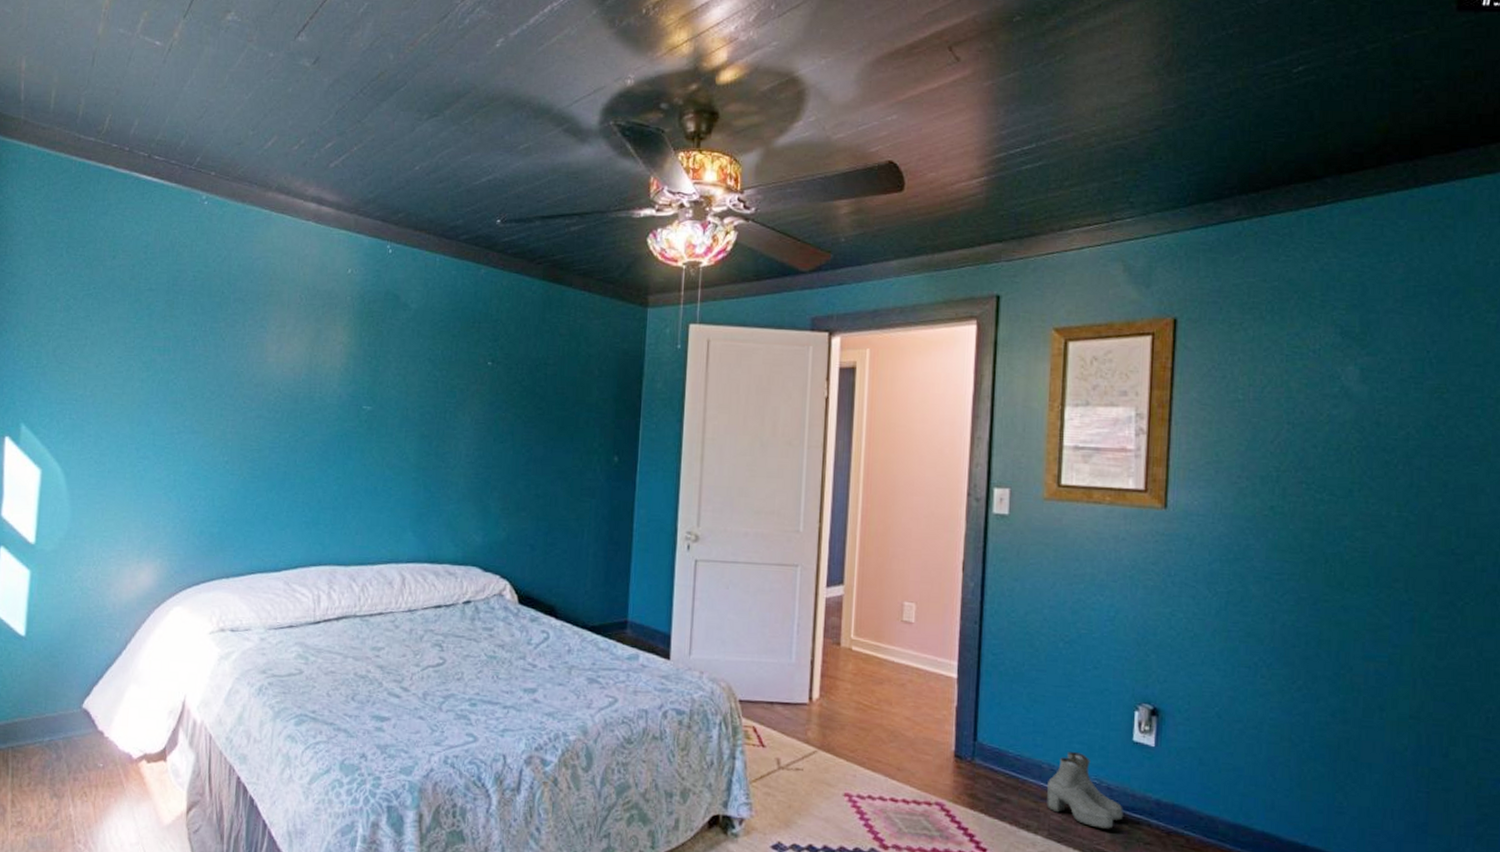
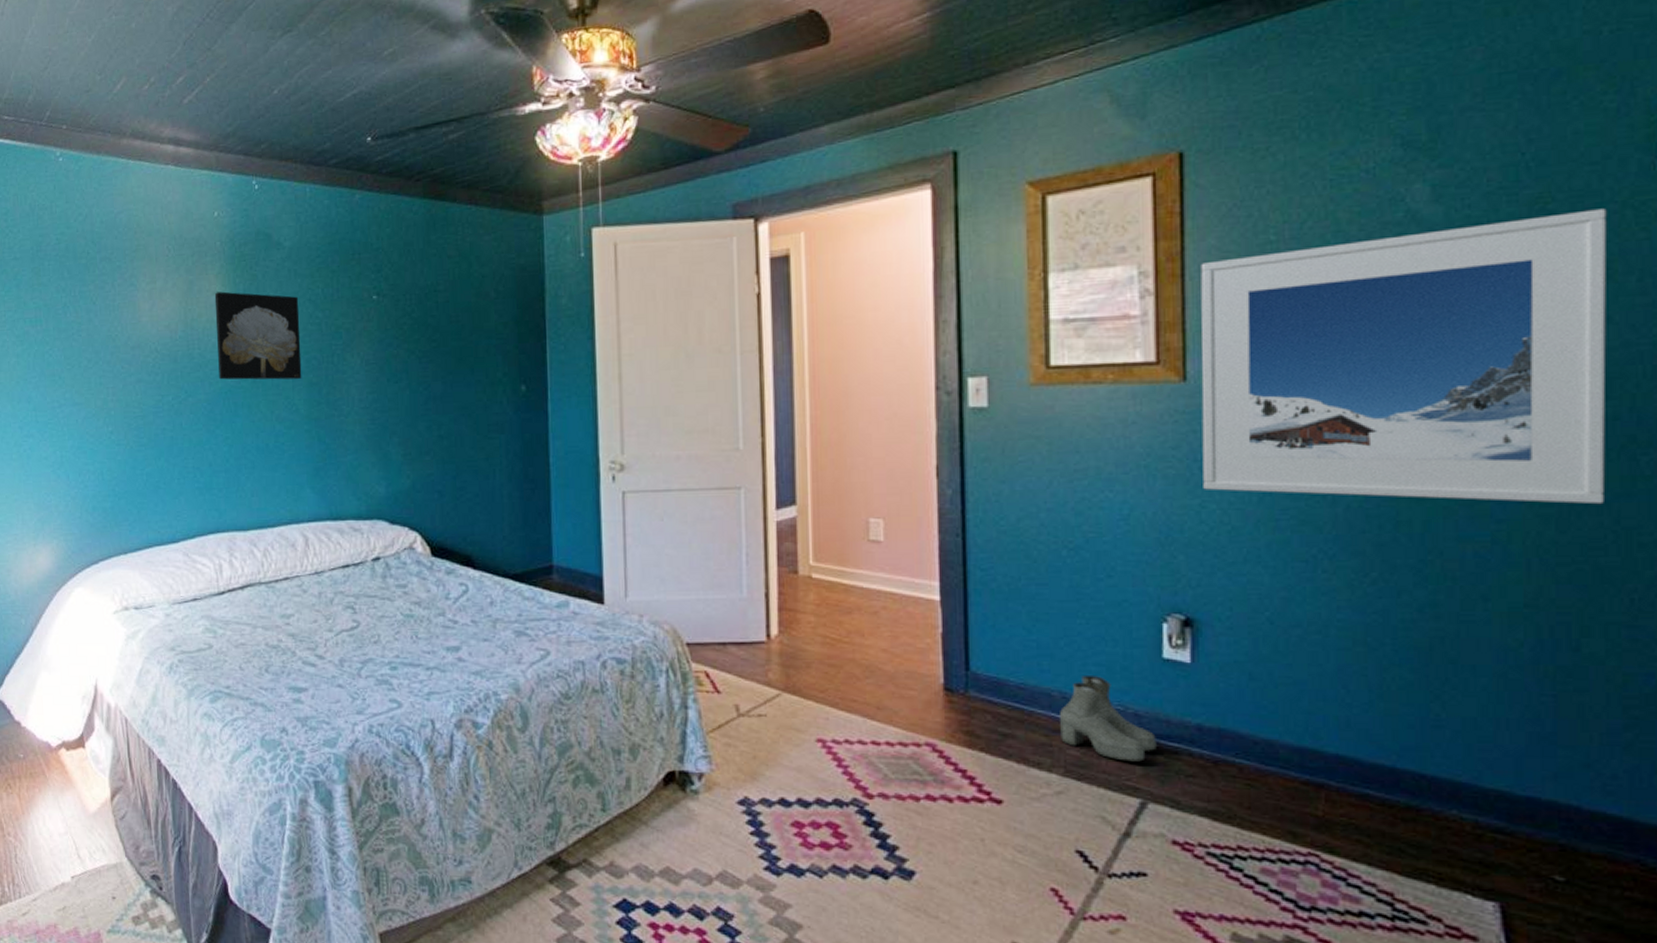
wall art: none [336,342,419,431] -> present [214,291,302,380]
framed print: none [1174,402,1486,639] -> present [1201,208,1608,505]

